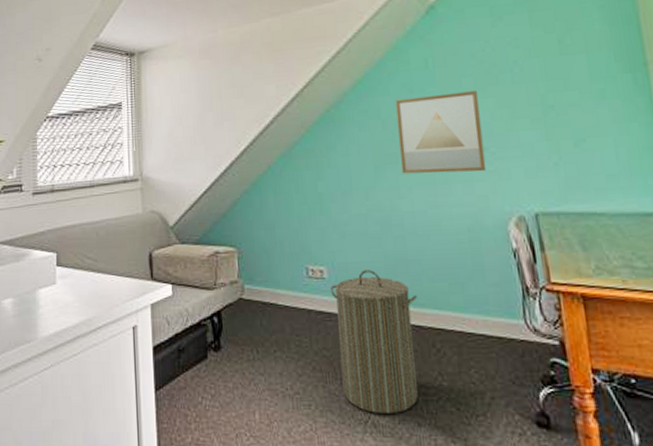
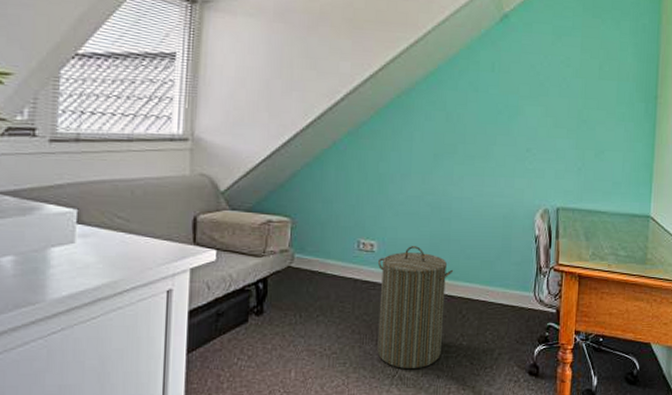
wall art: present [395,91,487,174] -> none [457,95,531,169]

